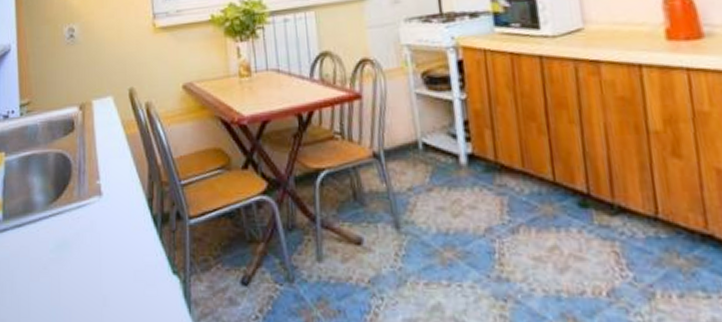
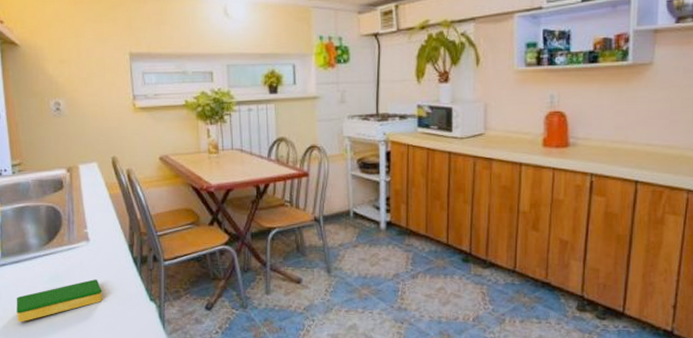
dish sponge: none [16,246,116,307] -> present [16,279,103,323]

